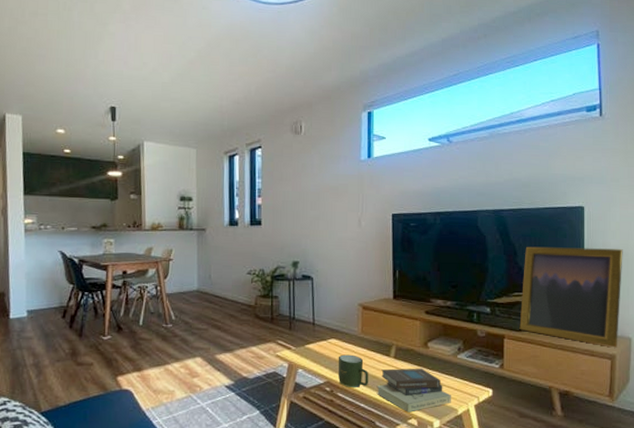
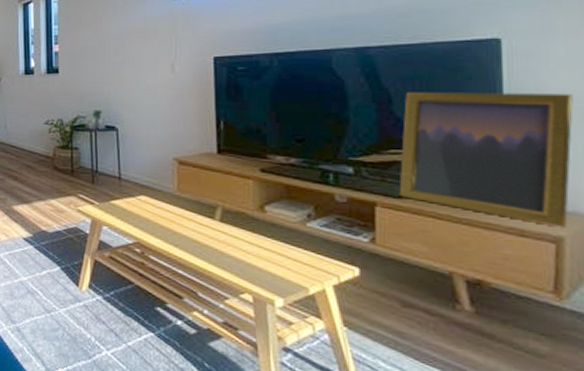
mug: present [338,354,368,387] -> none [149,213,187,251]
books: present [376,368,451,413] -> none [198,233,299,286]

